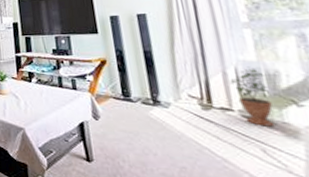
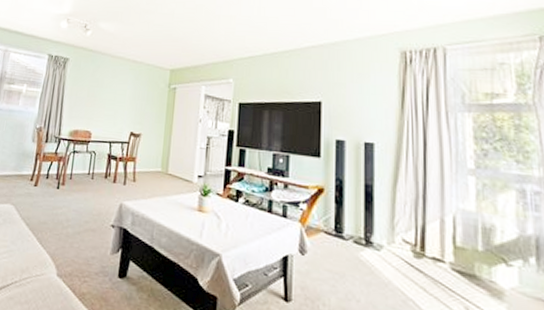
potted plant: present [230,66,275,127] -> none [446,216,484,284]

